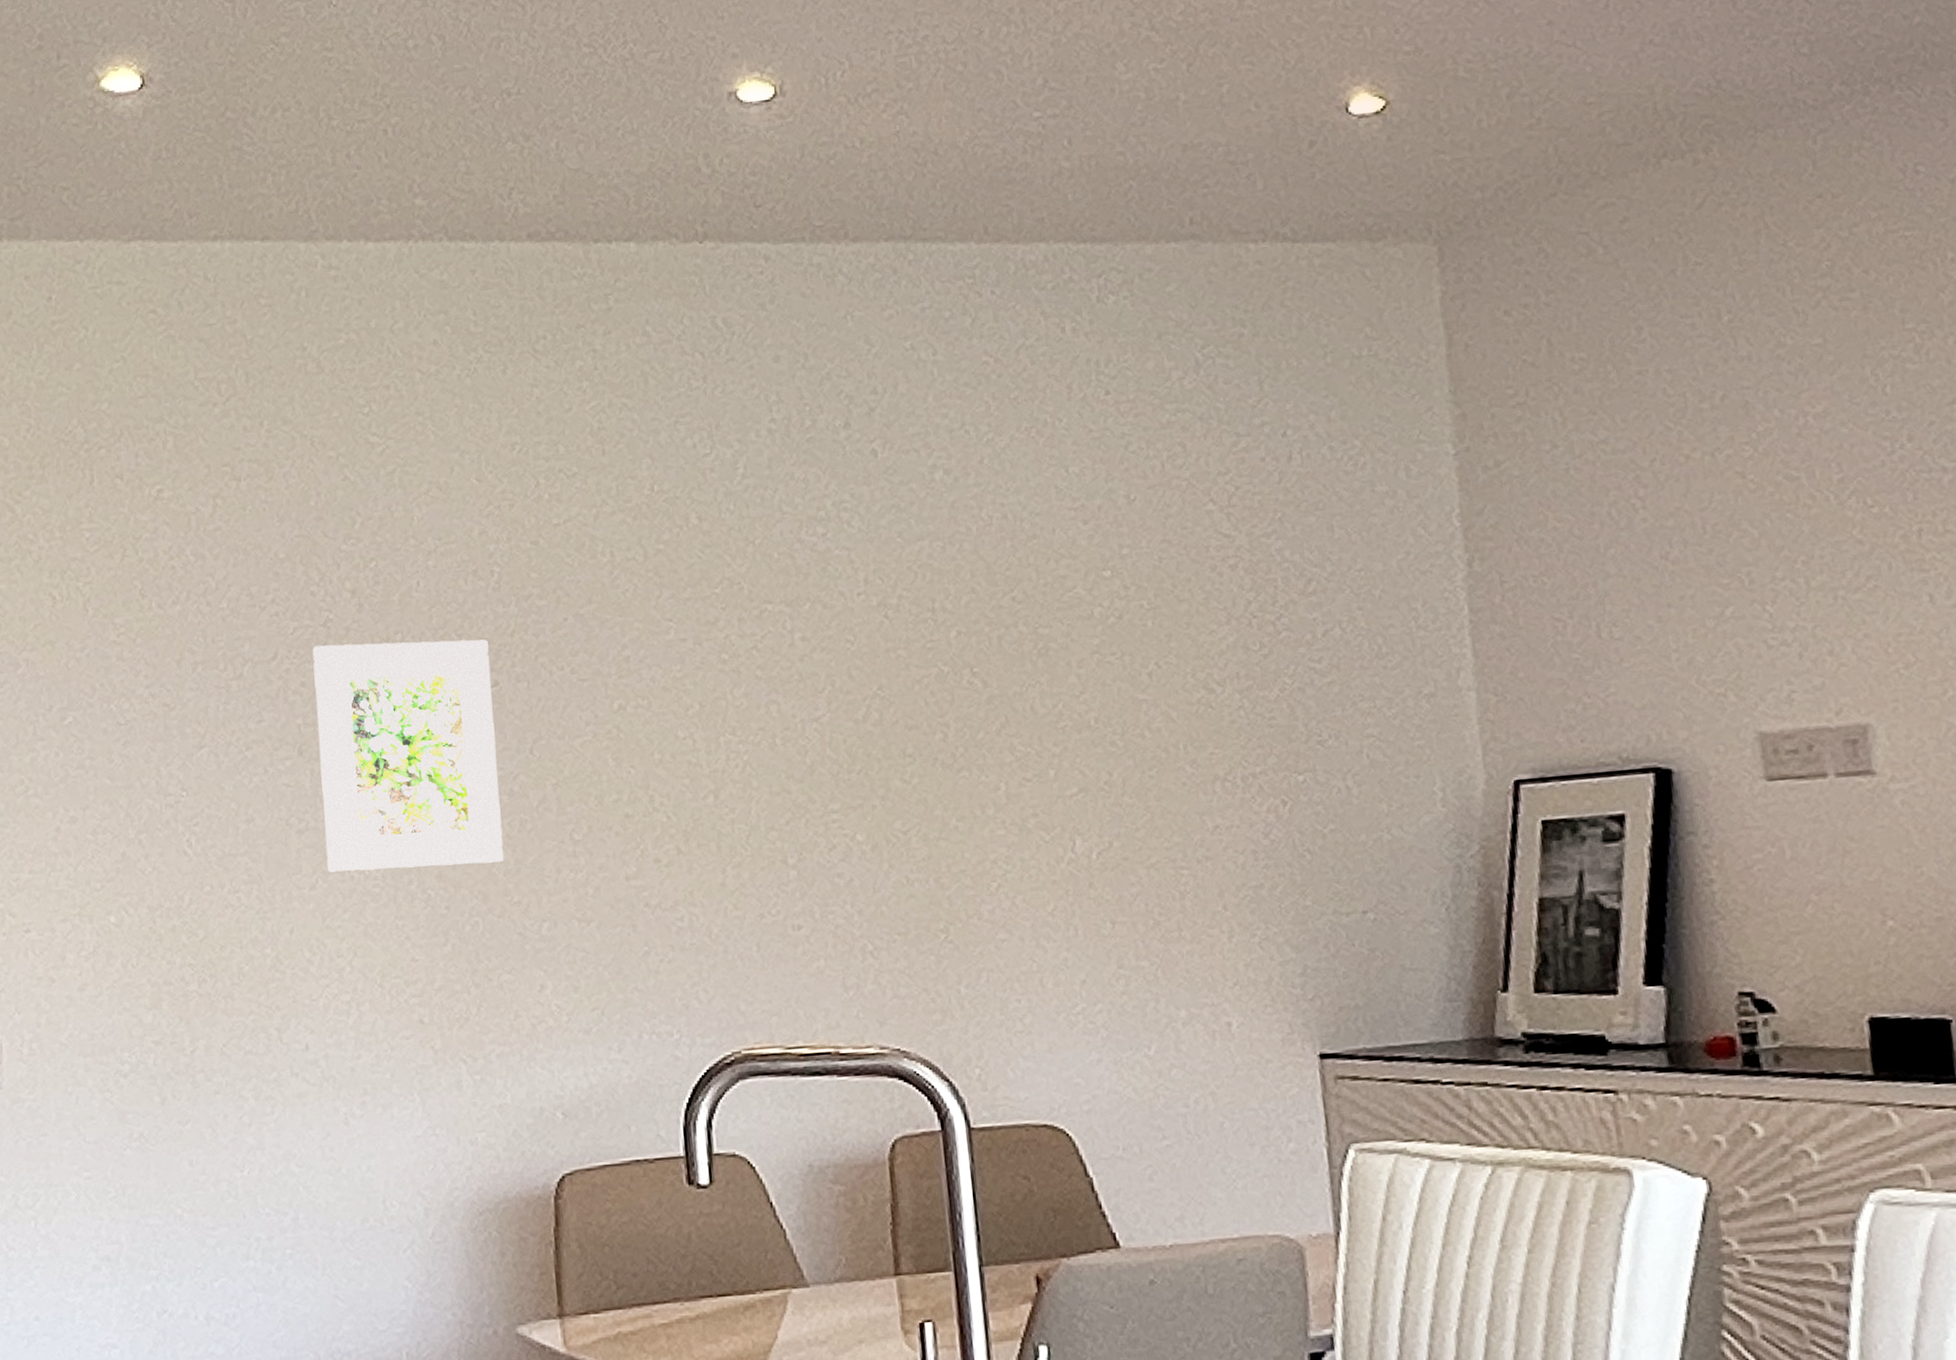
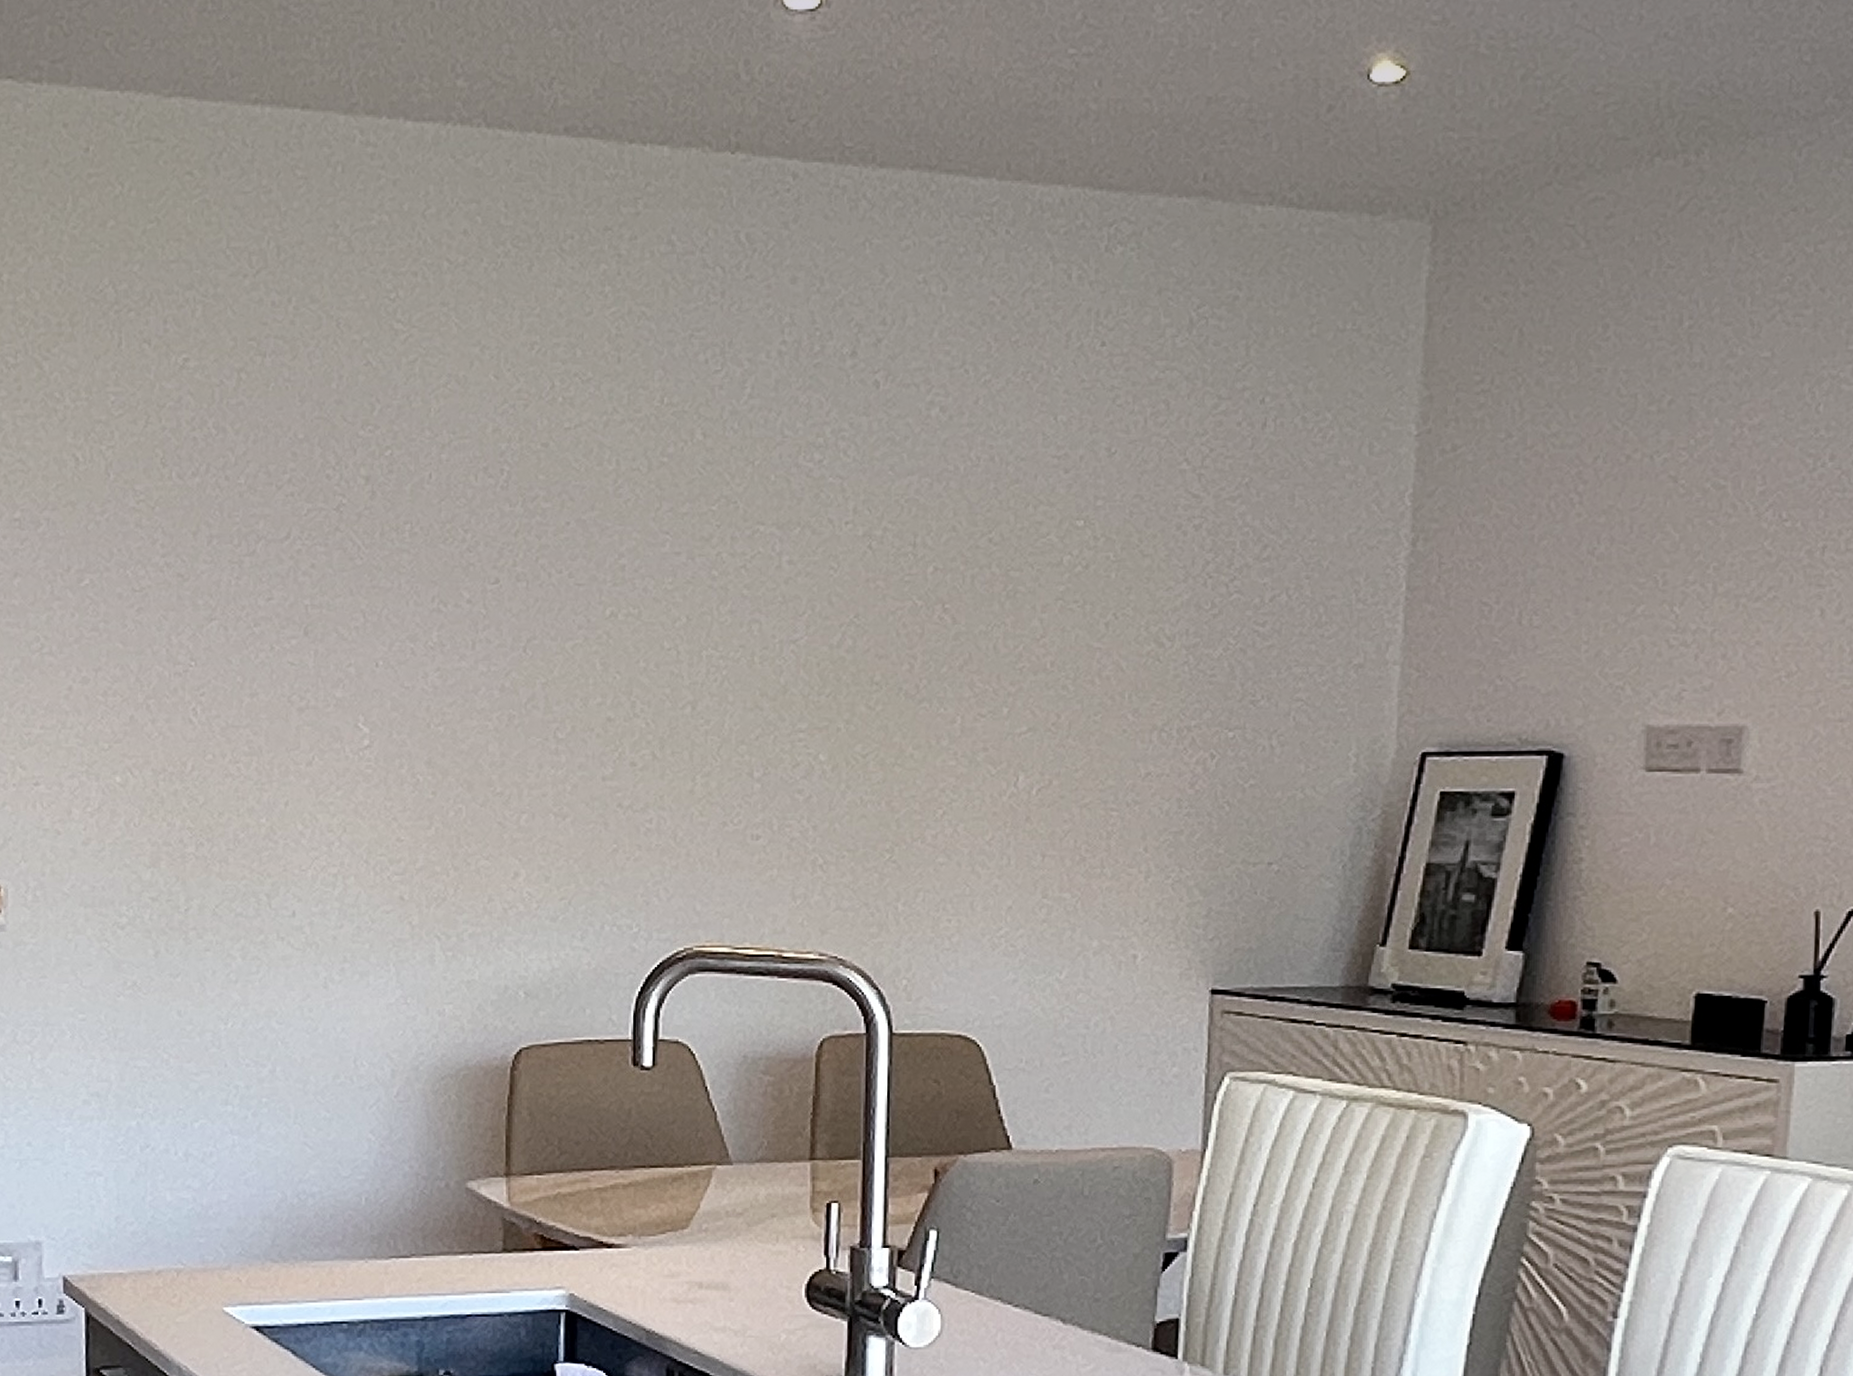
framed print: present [312,639,504,872] -> none [324,529,493,754]

